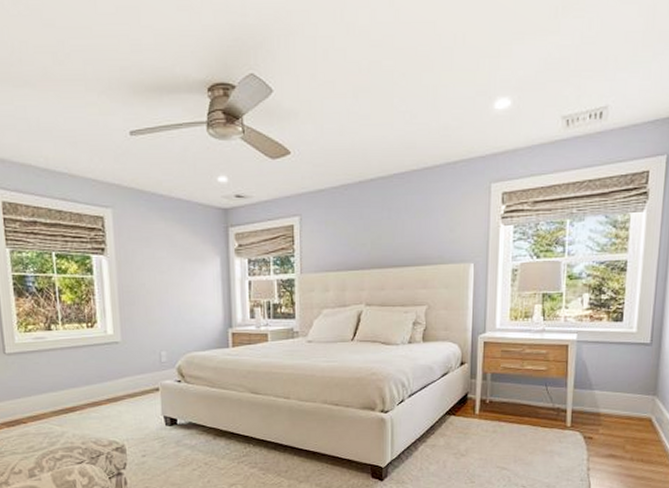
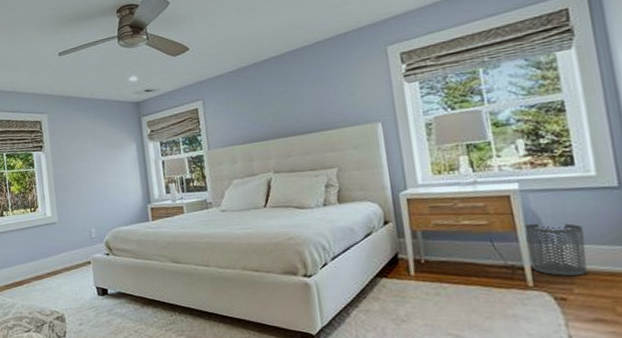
waste bin: none [573,371,617,419] -> present [524,223,587,277]

